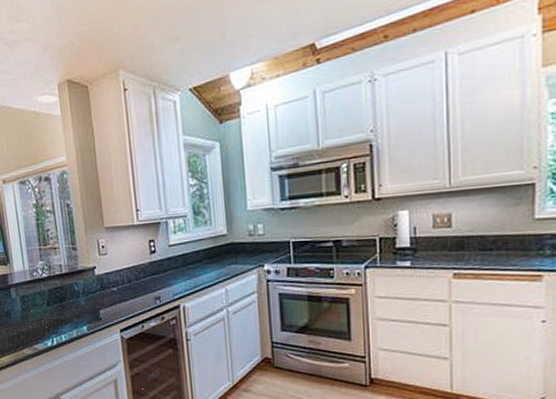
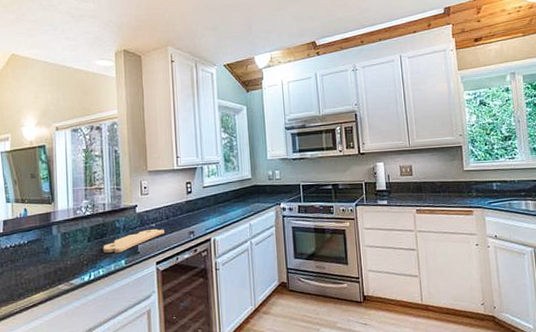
cutting board: none [63,293,127,319] -> present [103,228,164,253]

